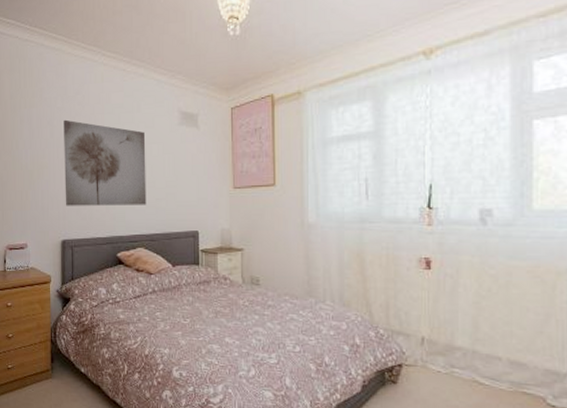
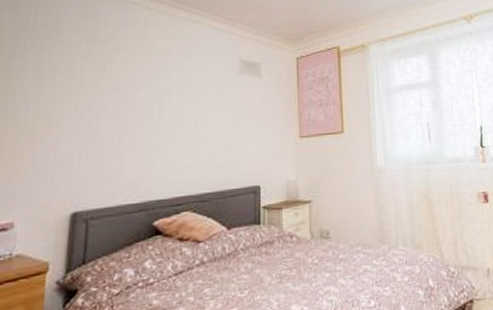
wall art: present [64,119,147,206] -> none [81,66,198,169]

